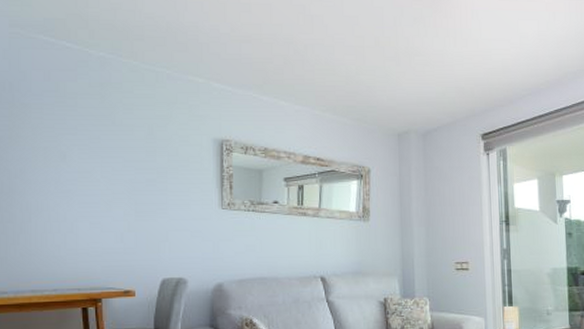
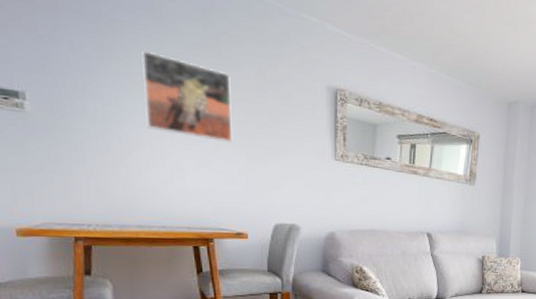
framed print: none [46,126,123,201] -> present [142,50,233,142]

